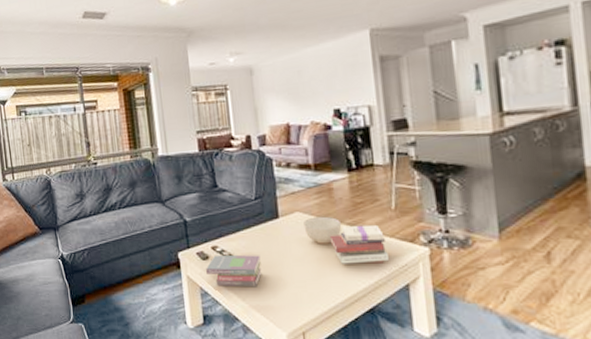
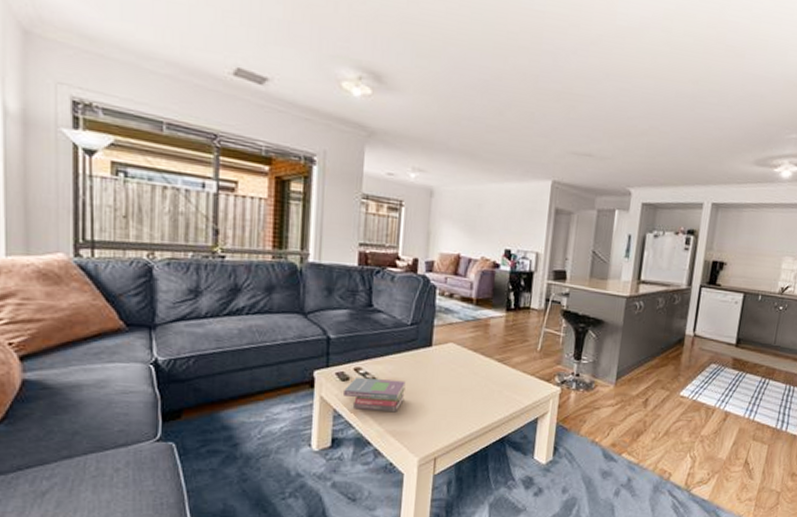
bowl: present [303,216,342,244] -> none [455,349,491,376]
books: present [329,224,389,264] -> none [477,361,527,398]

